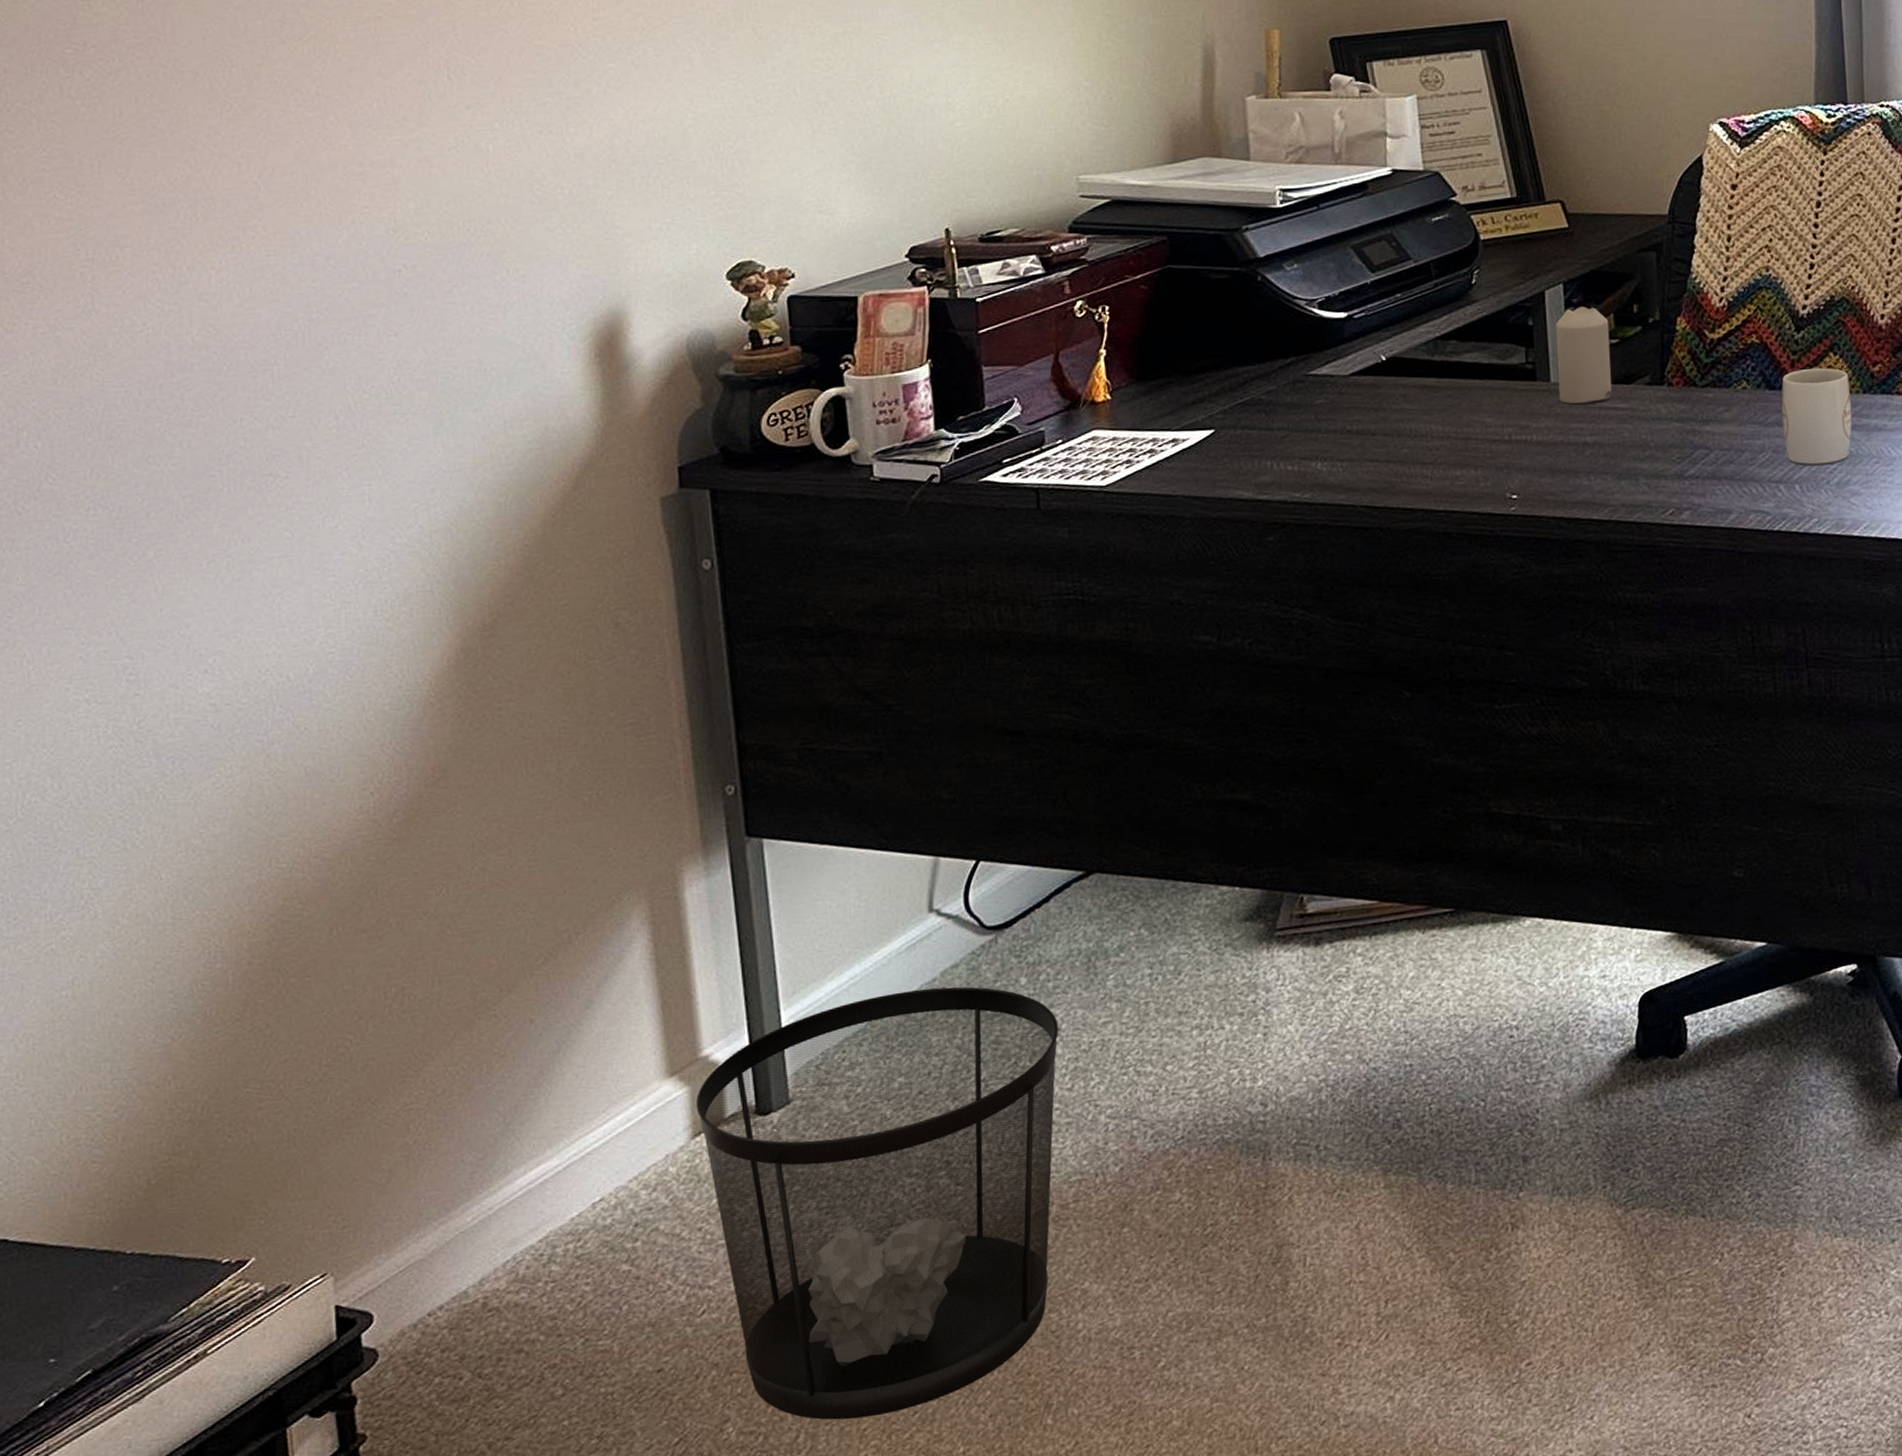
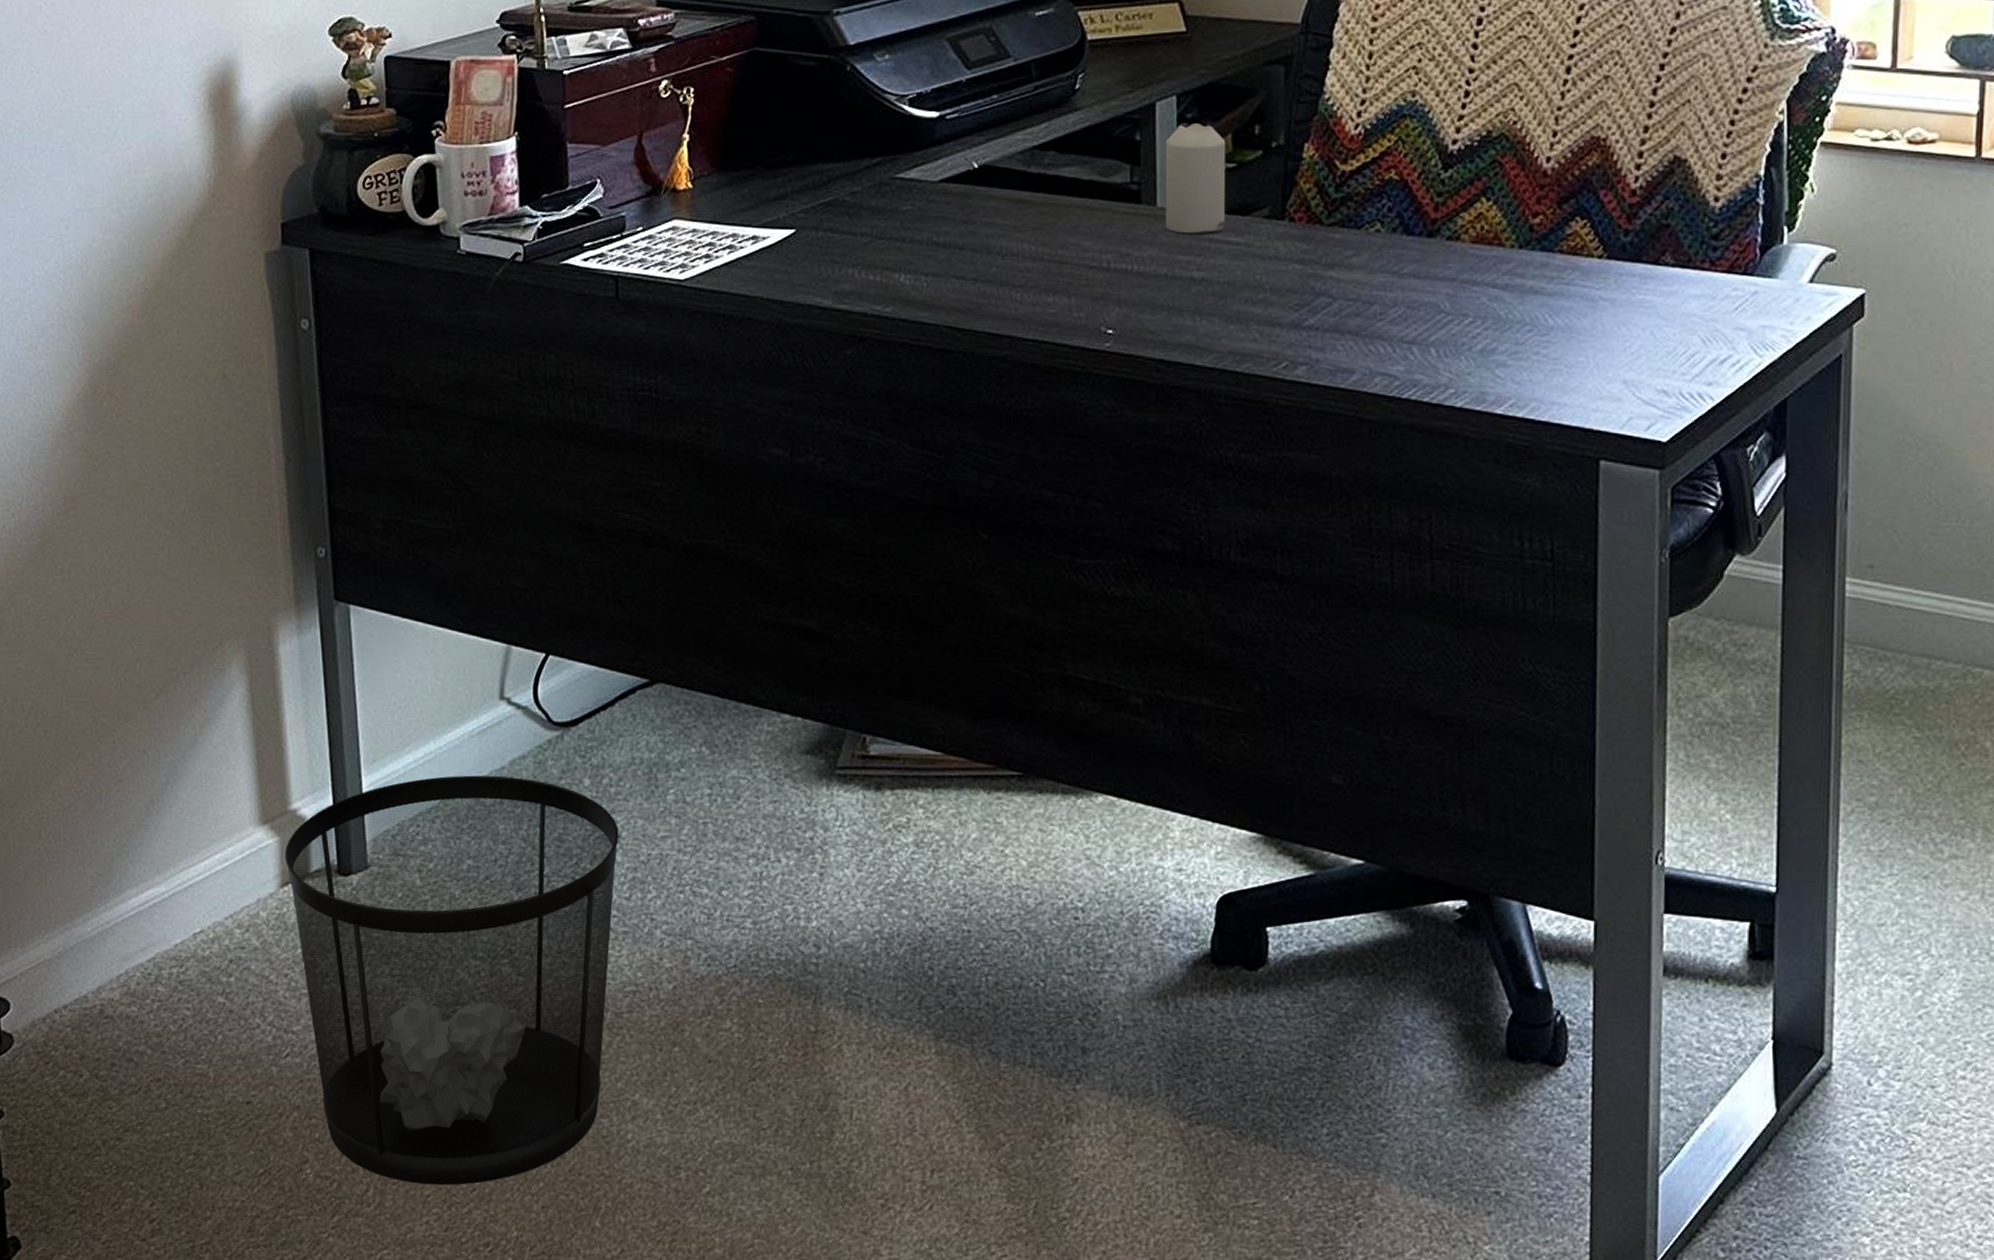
mug: present [1781,368,1853,467] -> none [1420,215,1504,330]

